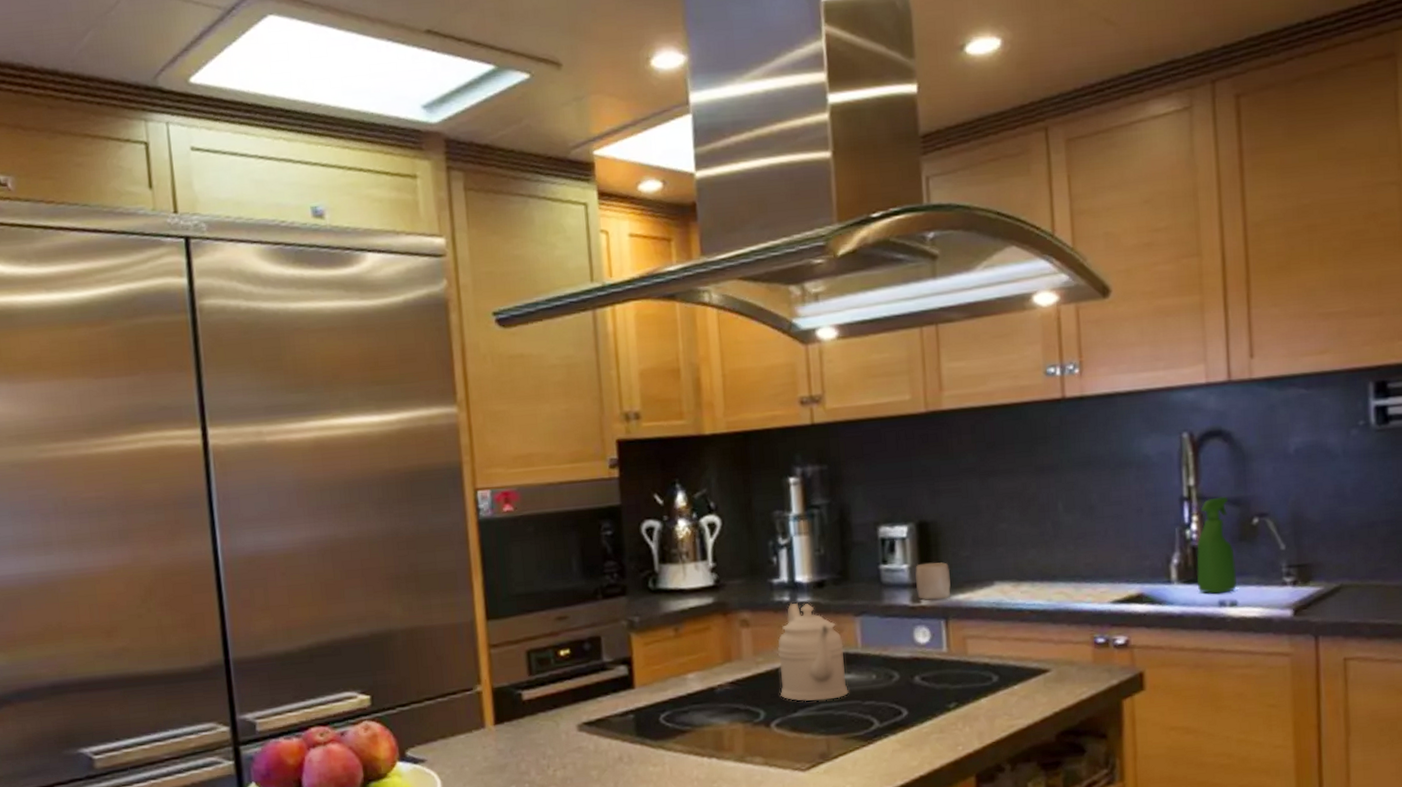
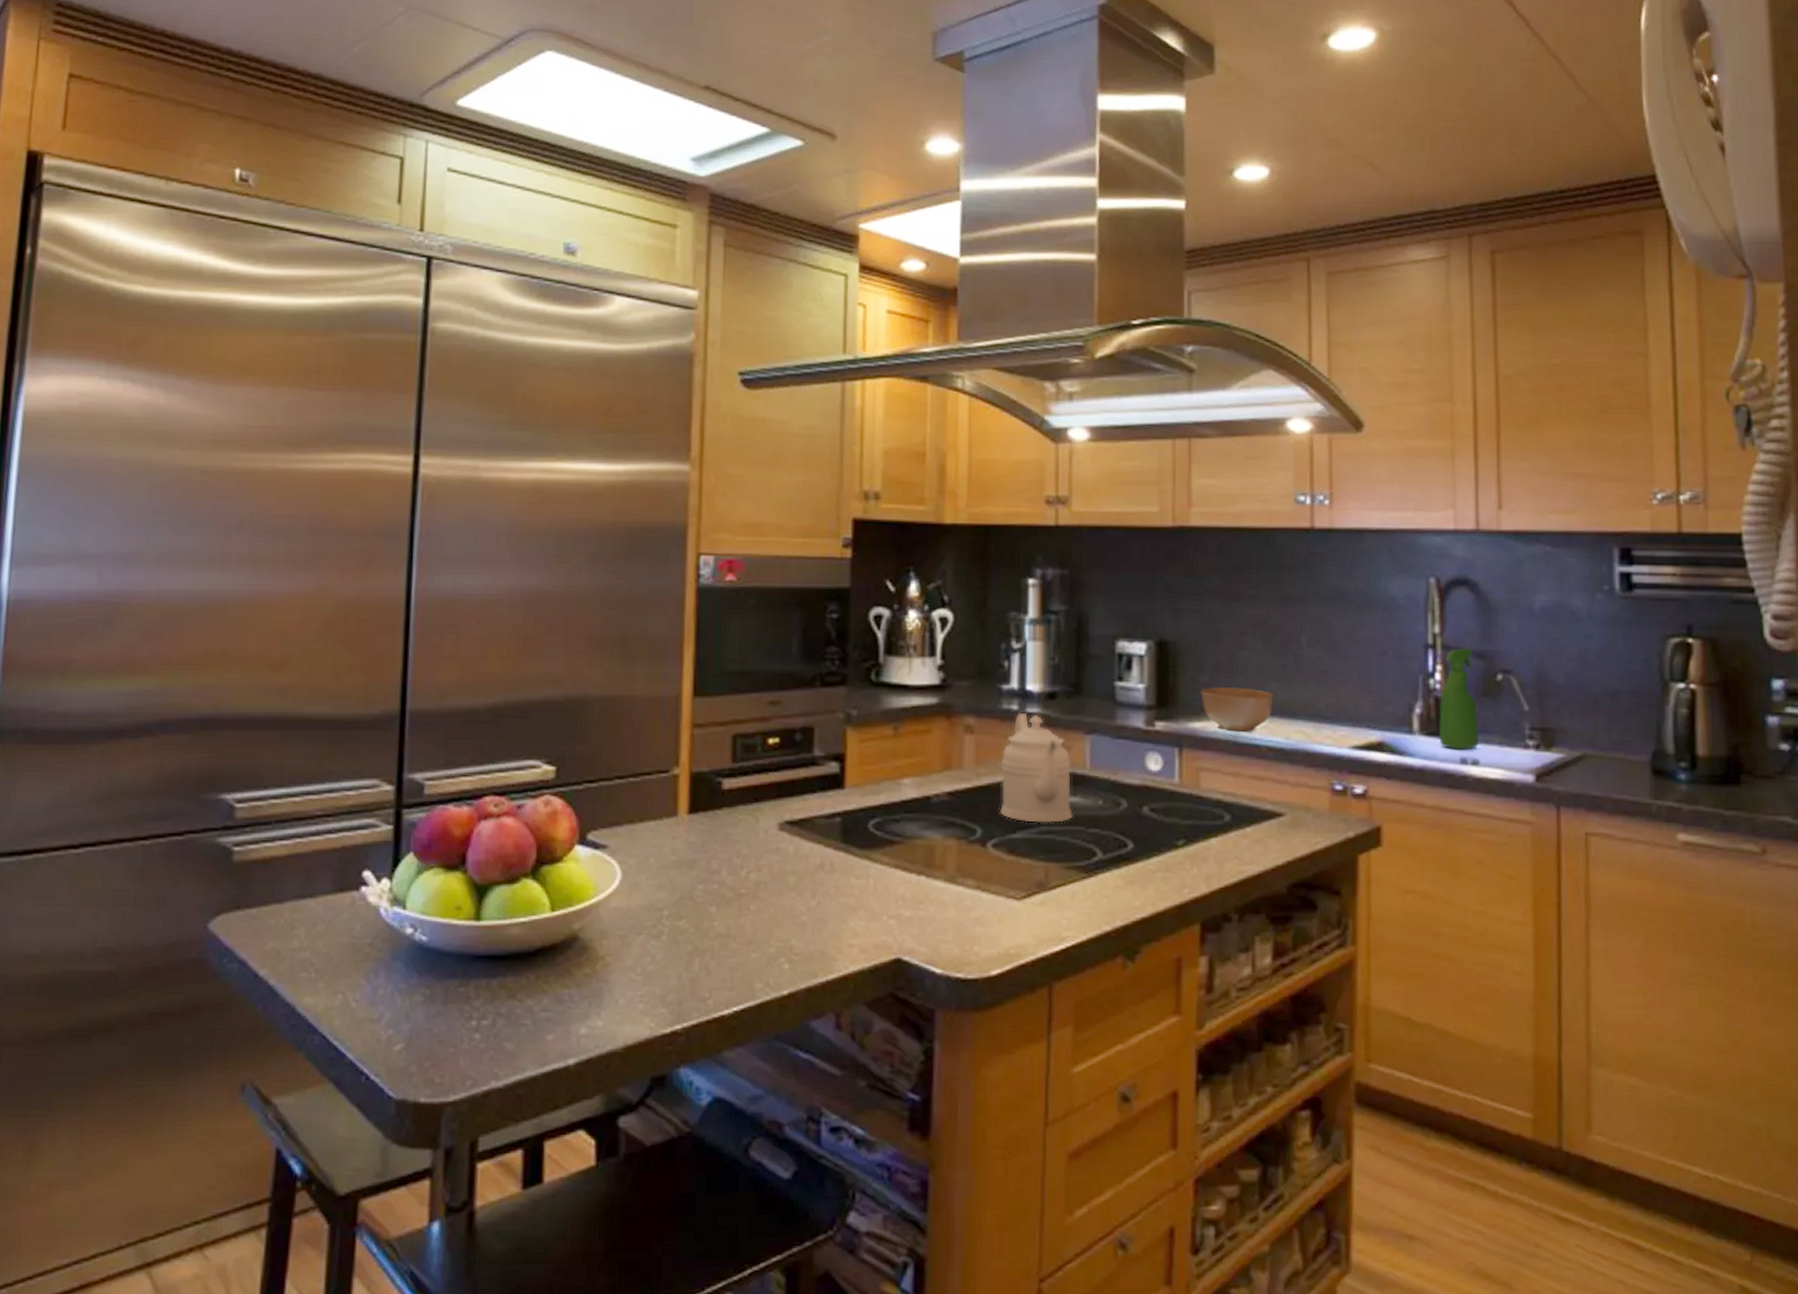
mug: present [915,562,951,601] -> none [1151,684,1187,726]
bowl: none [962,557,1034,599] -> present [1200,686,1274,732]

